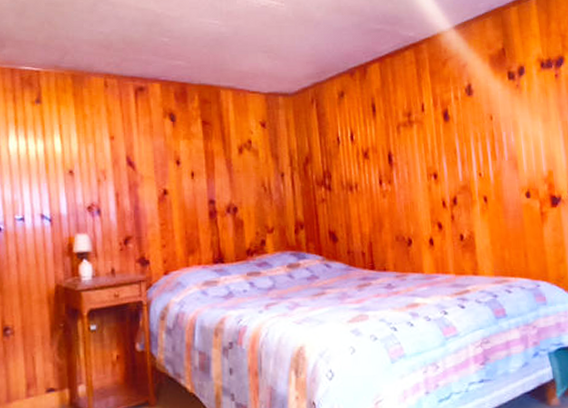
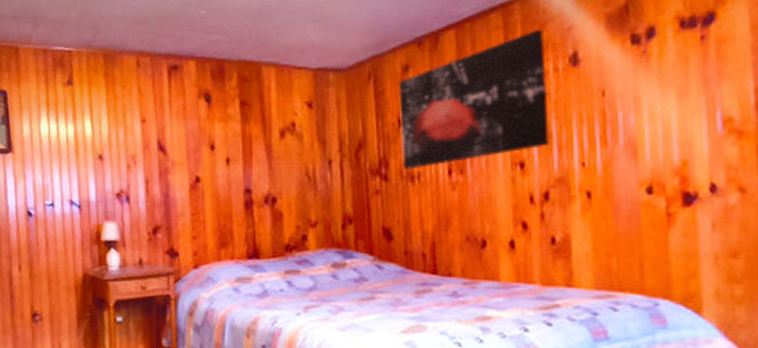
wall art: none [336,66,455,181] -> present [398,30,550,170]

